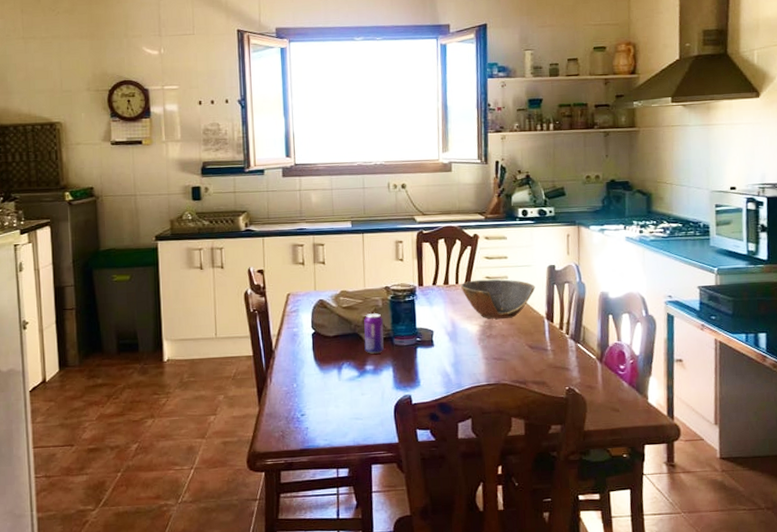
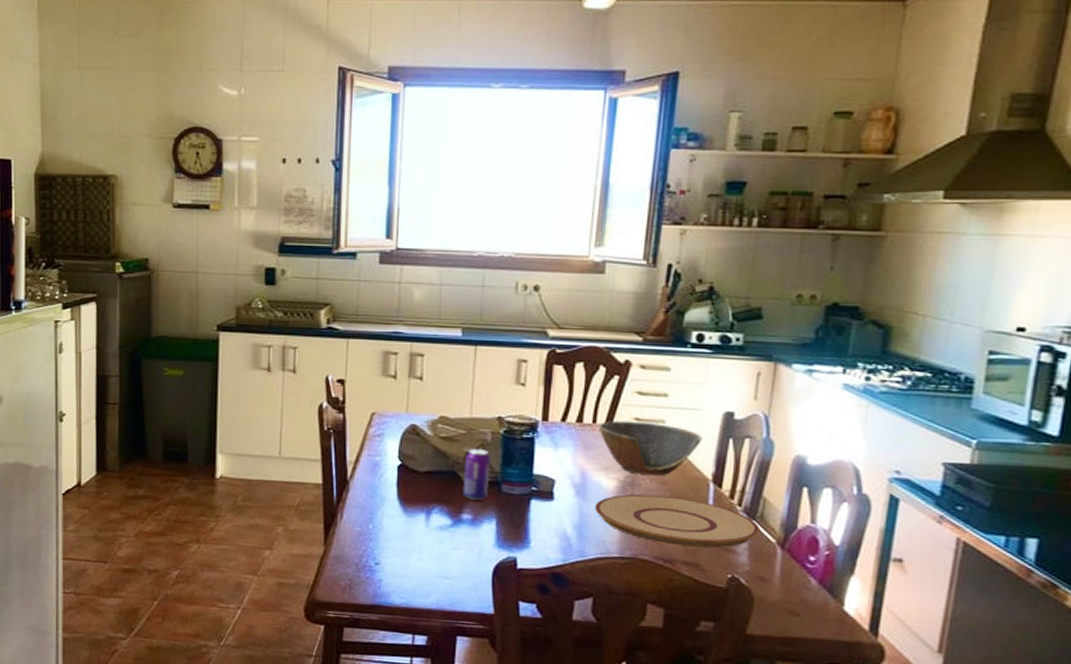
plate: none [464,333,584,370] -> present [594,494,761,548]

